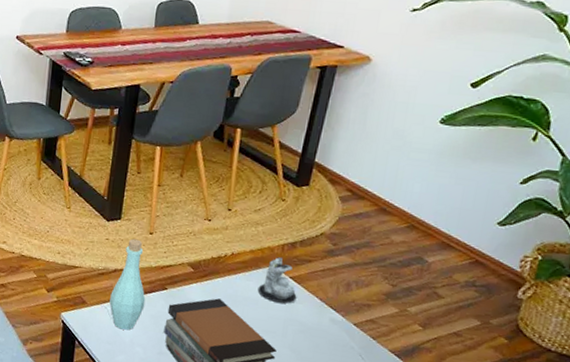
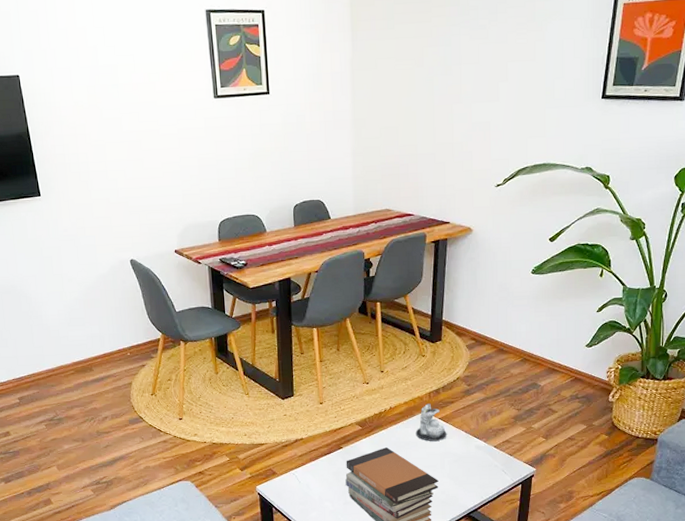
bottle: present [109,238,146,331] -> none [296,410,326,490]

